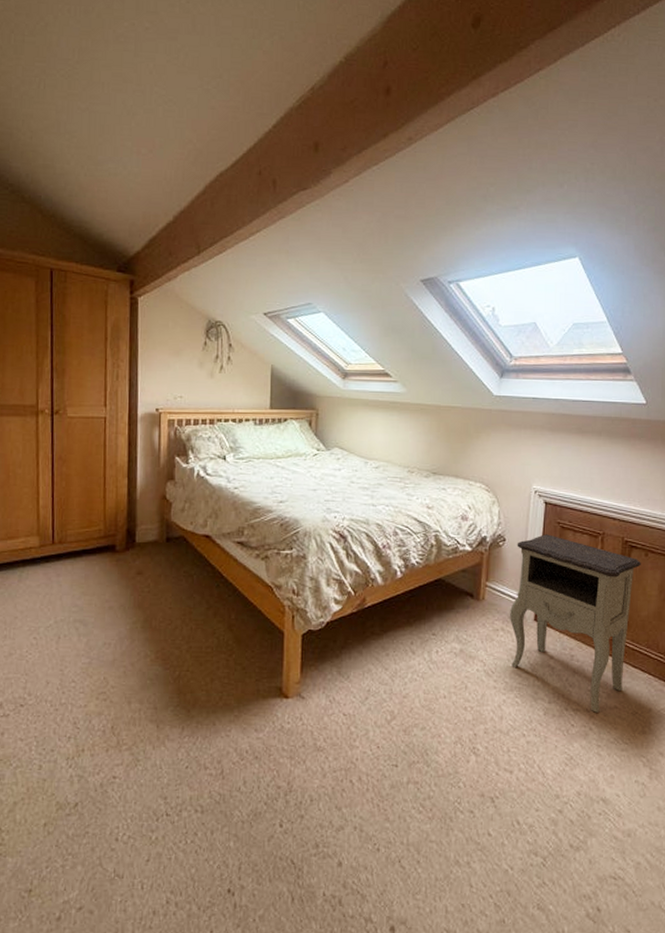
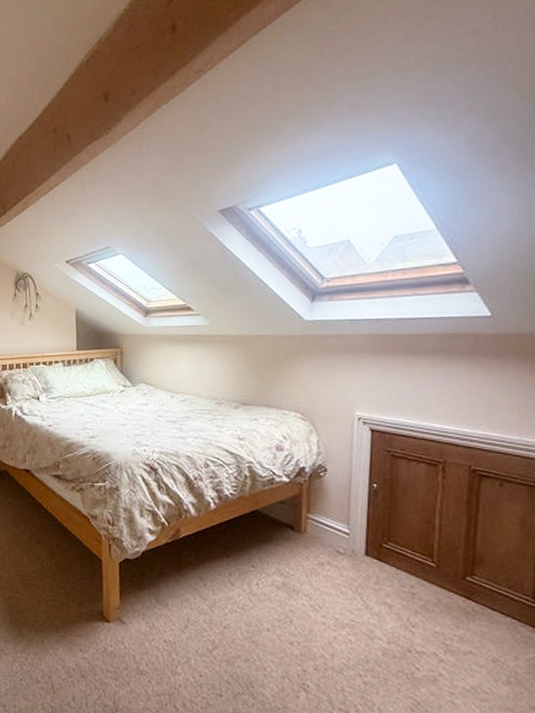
nightstand: present [510,534,641,713] -> none [336,464,495,657]

